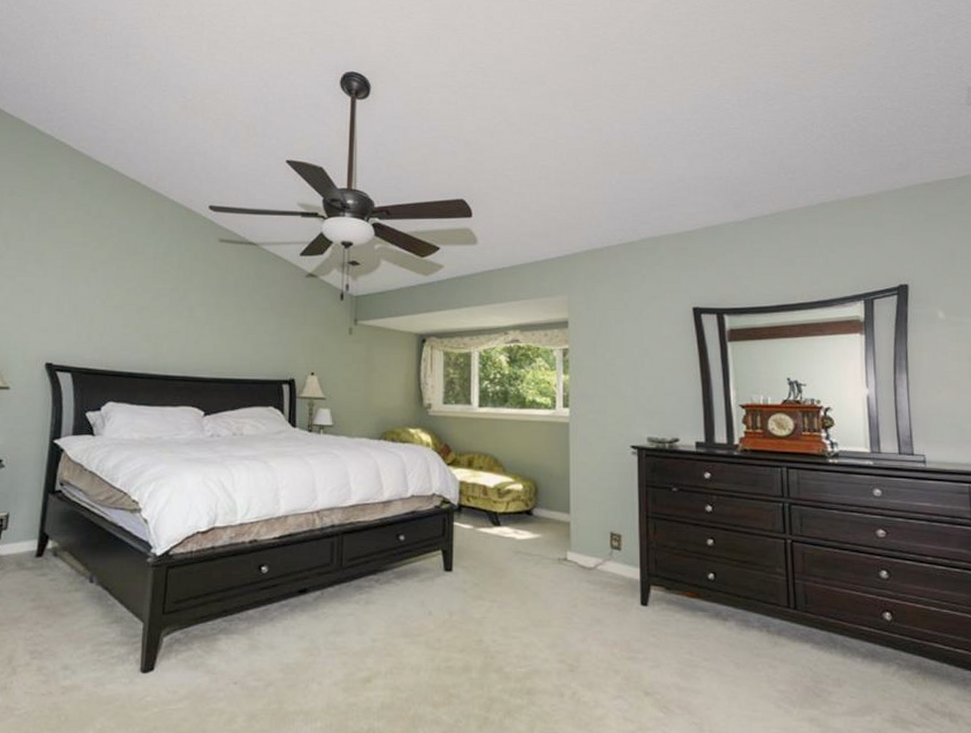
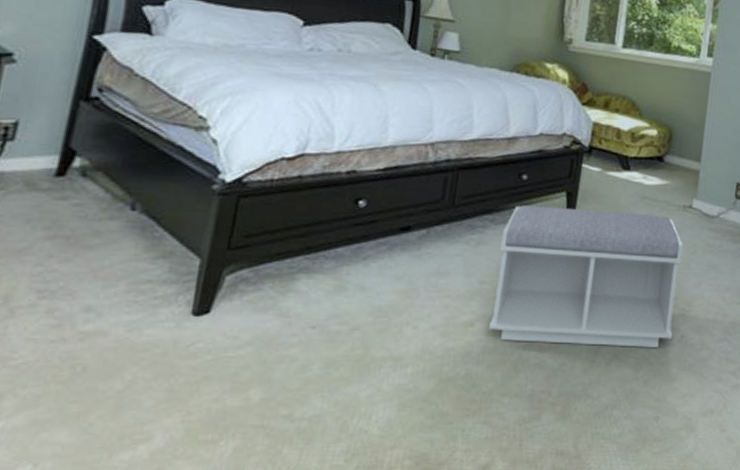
bench: none [385,565,564,705] -> present [489,205,684,348]

